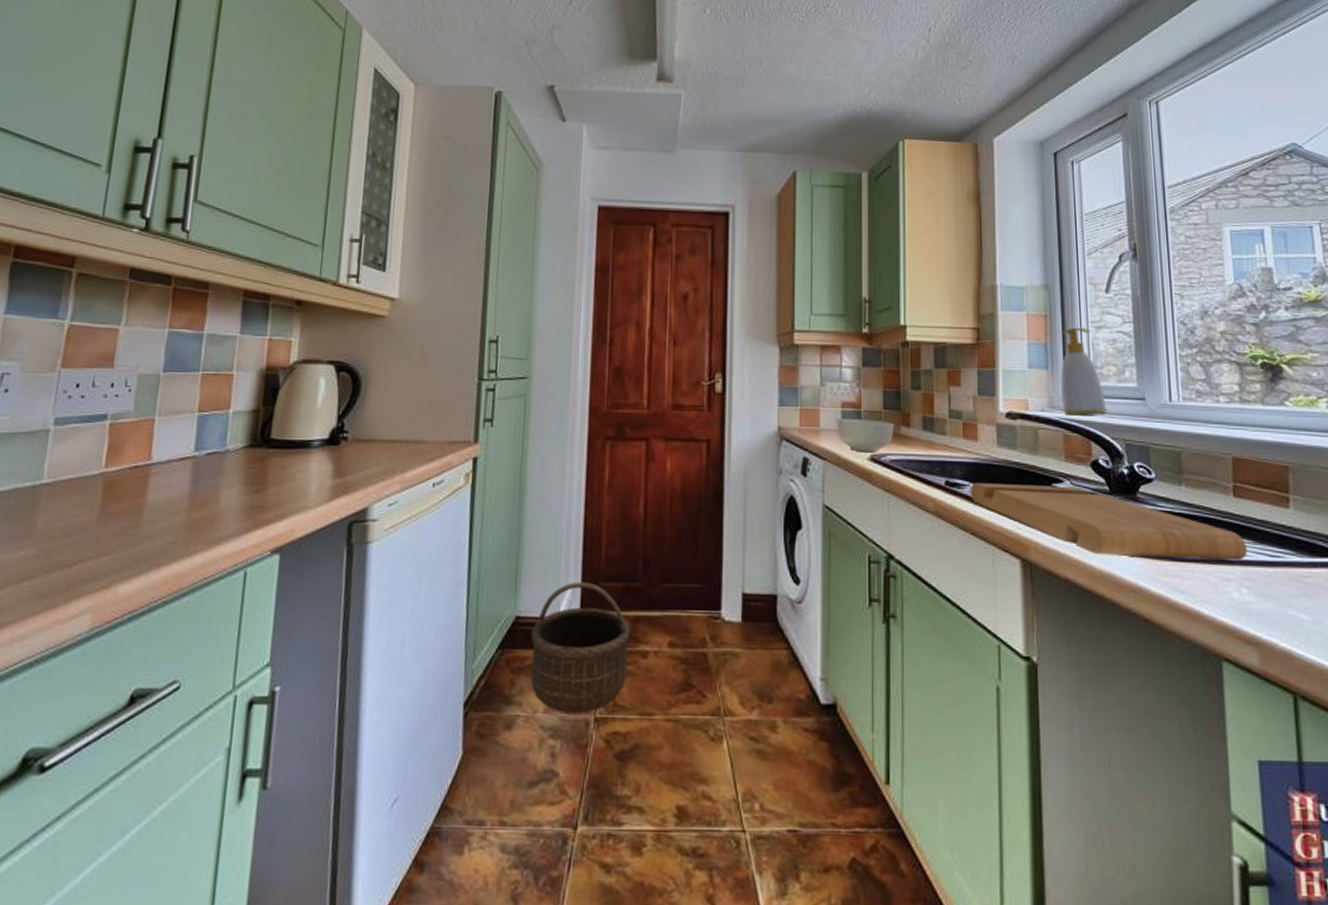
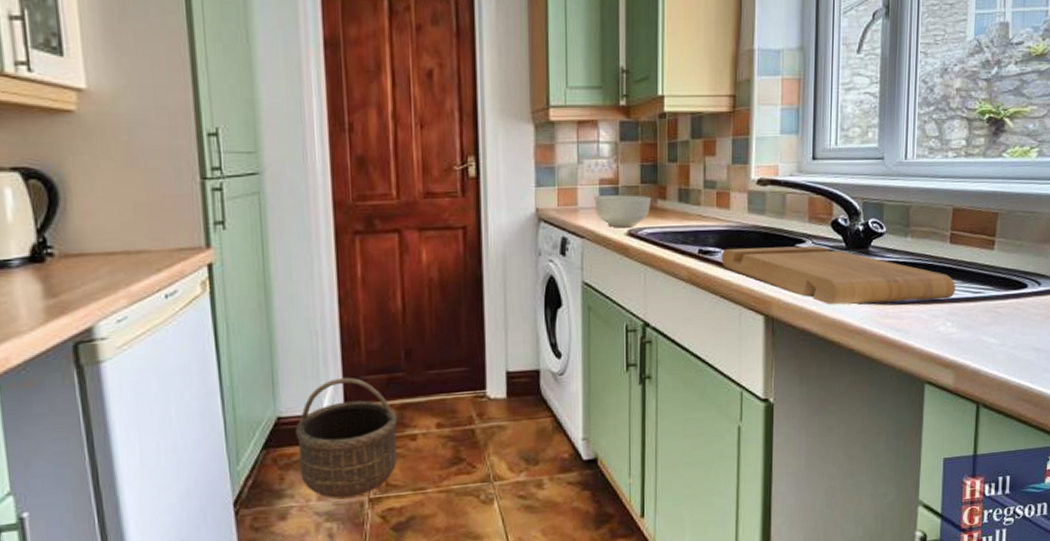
soap bottle: present [1061,327,1107,416] -> none [809,90,850,178]

